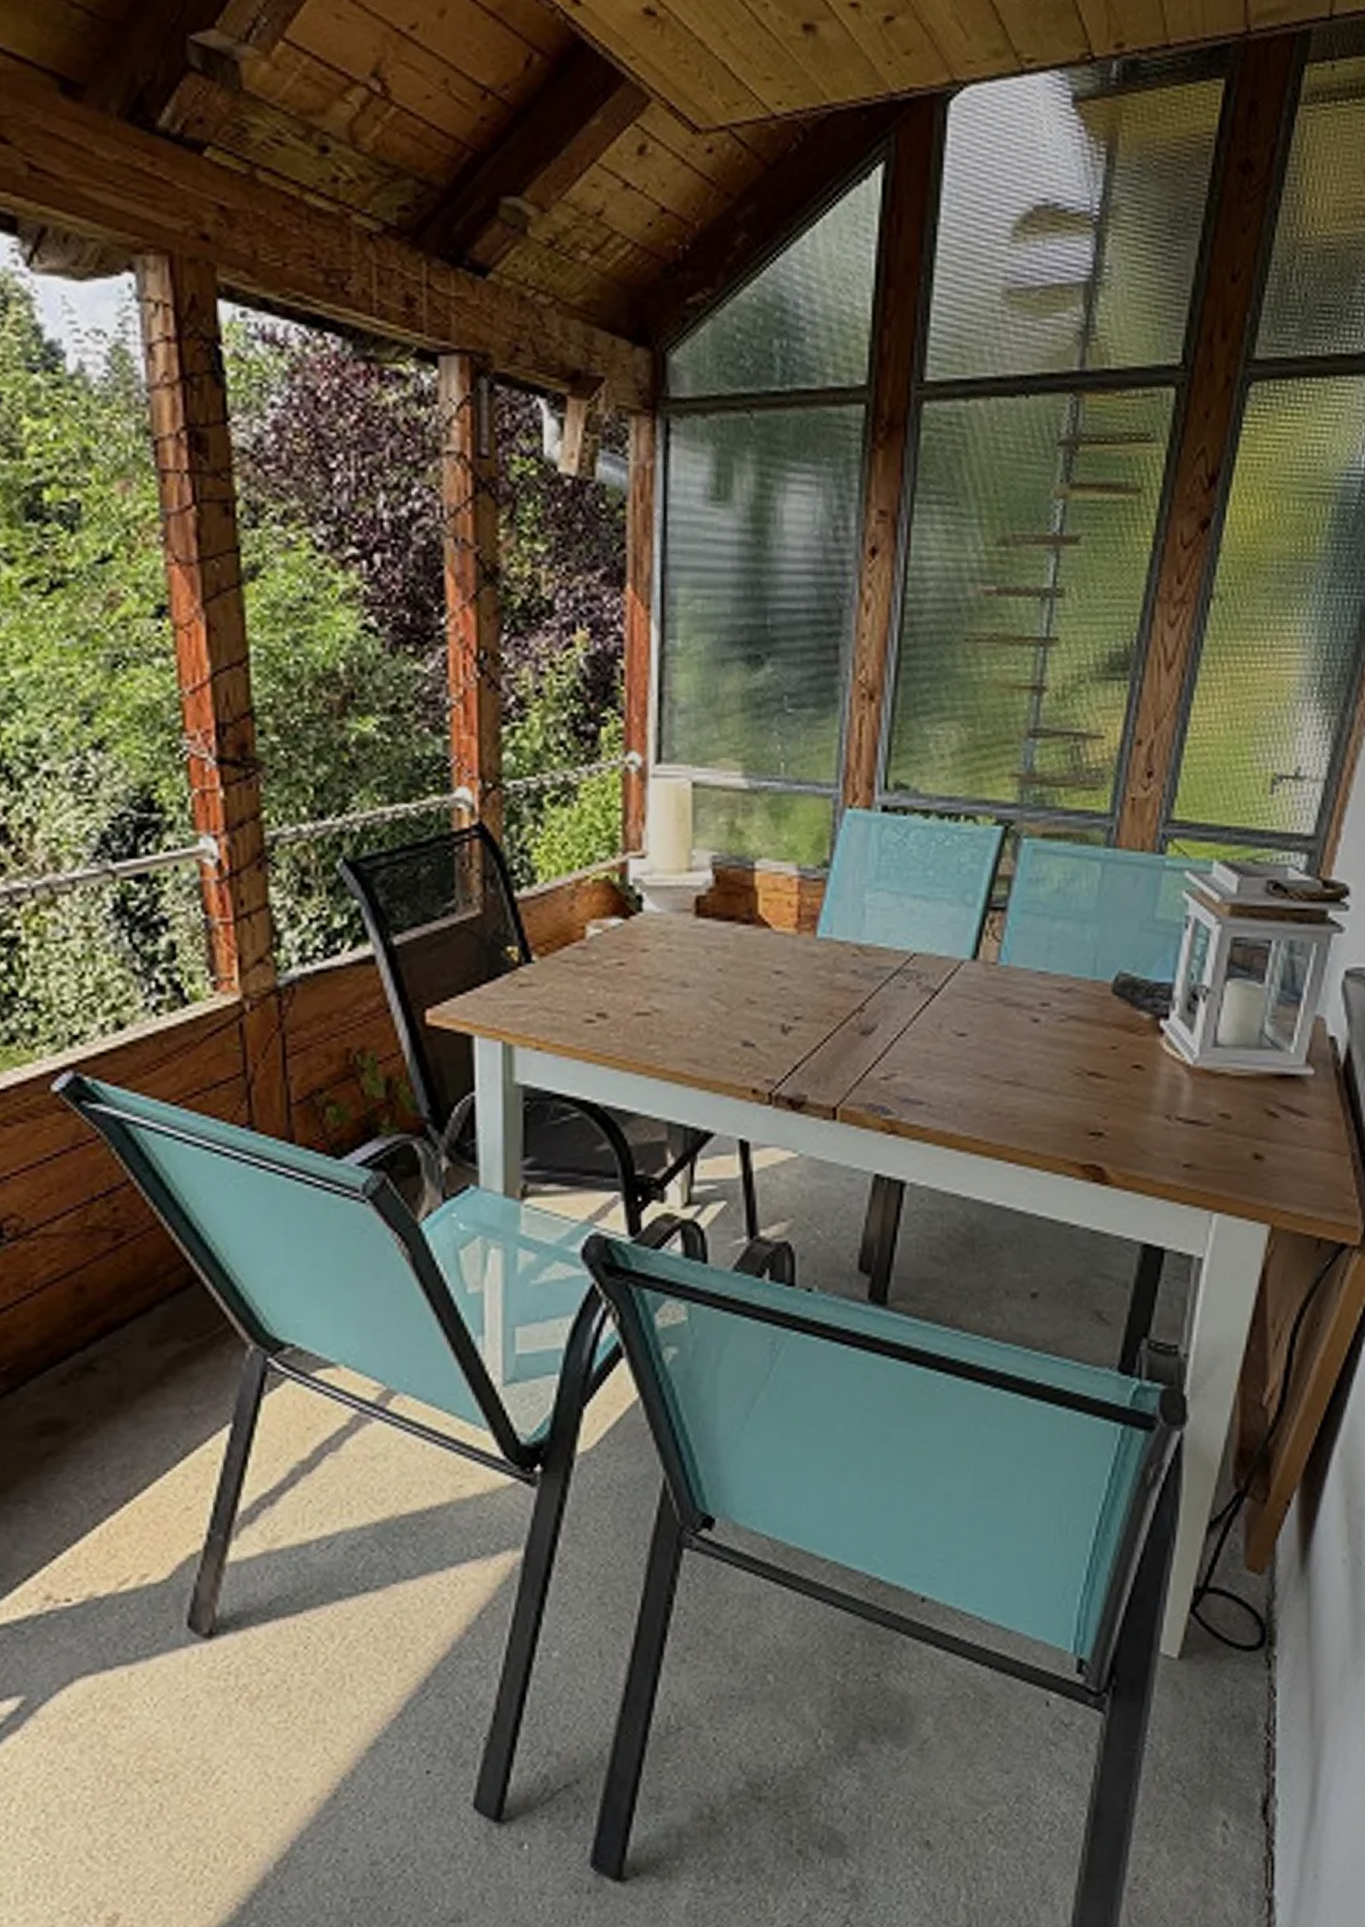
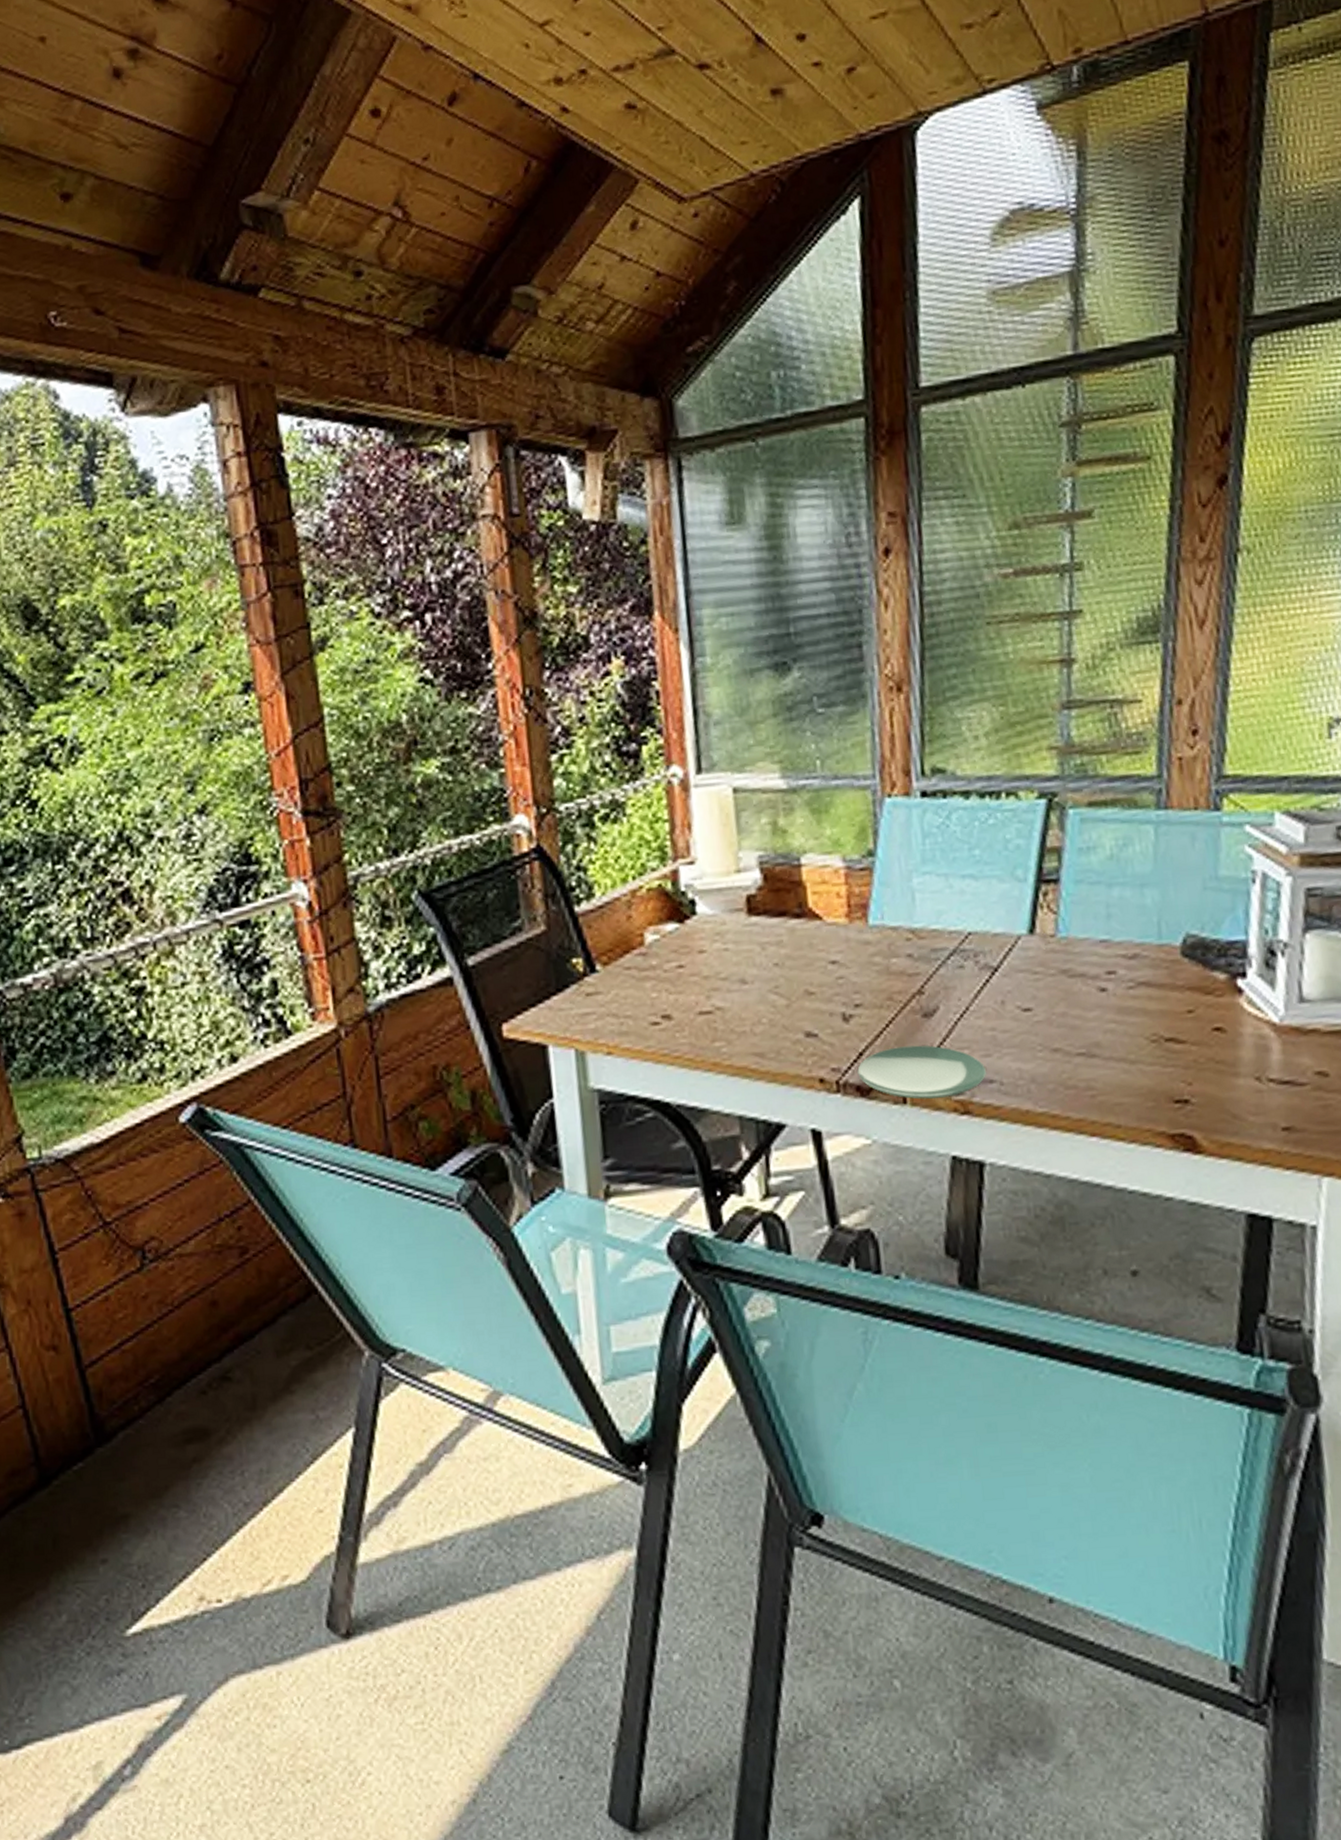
plate: none [791,1062,916,1116] -> present [857,1045,986,1100]

